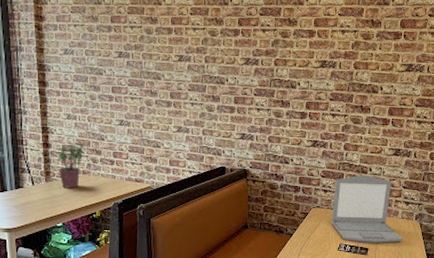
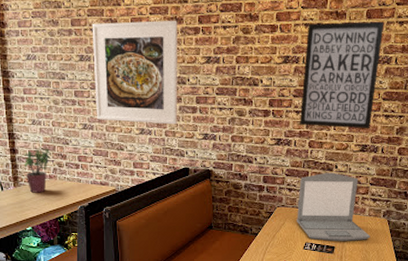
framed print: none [131,20,218,124] -> present [92,20,178,125]
wall art: none [336,30,418,134] -> present [300,21,385,129]

